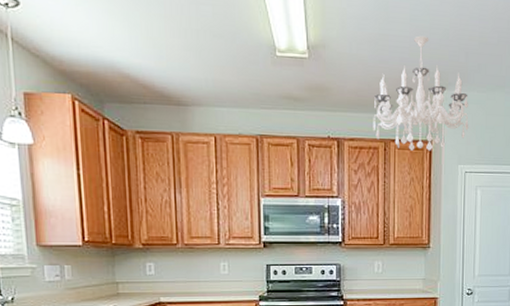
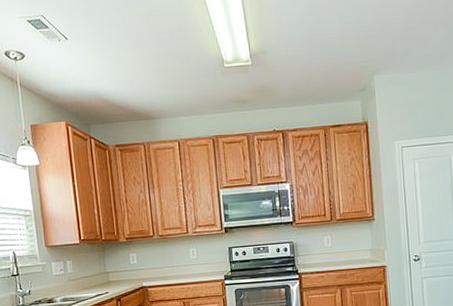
chandelier: present [373,35,469,152] -> none [312,30,402,134]

